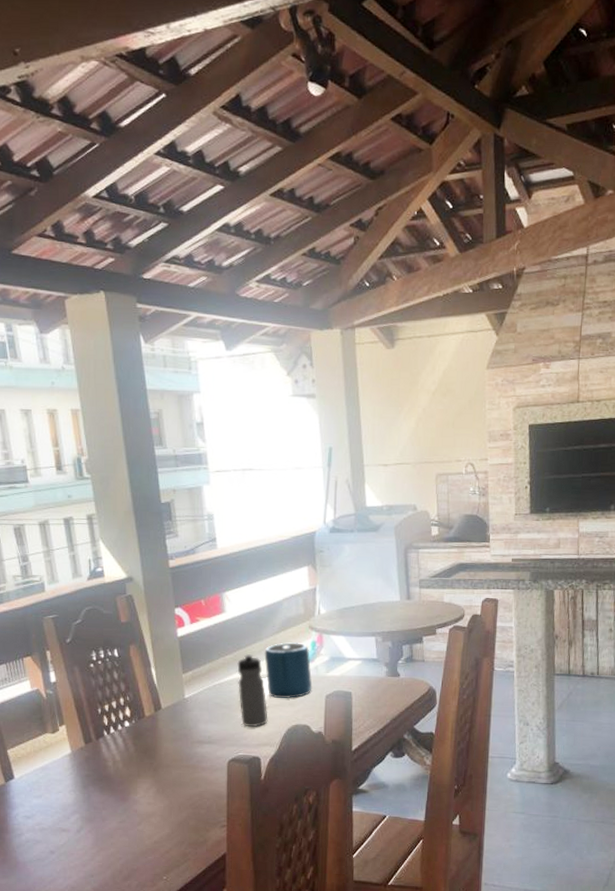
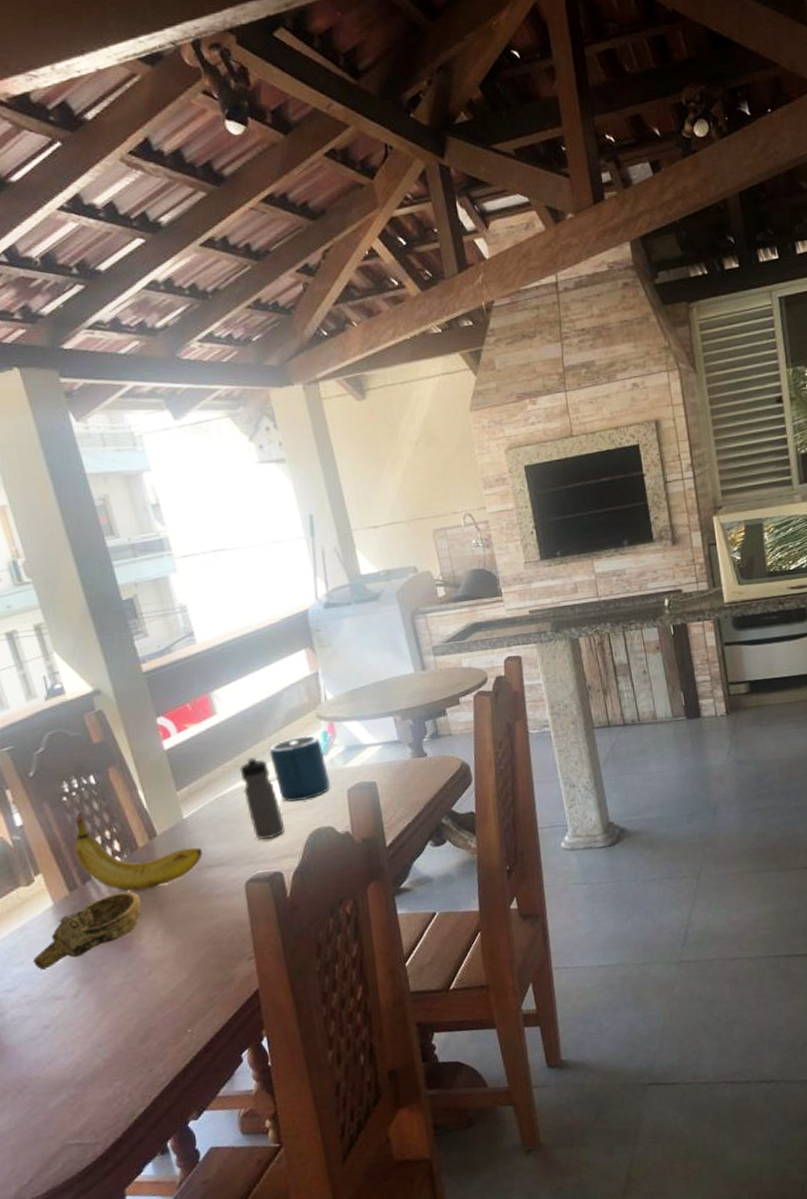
decorative bowl: none [48,751,140,805] -> present [32,891,140,970]
banana: none [94,678,196,753] -> present [74,812,203,892]

